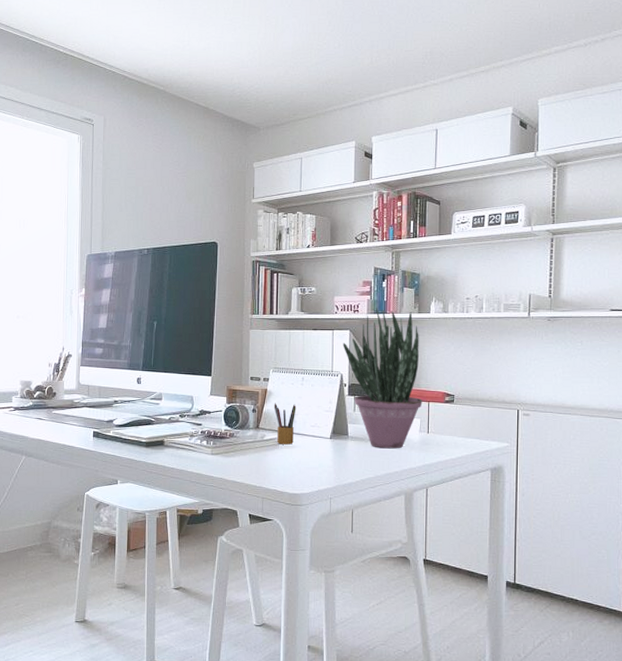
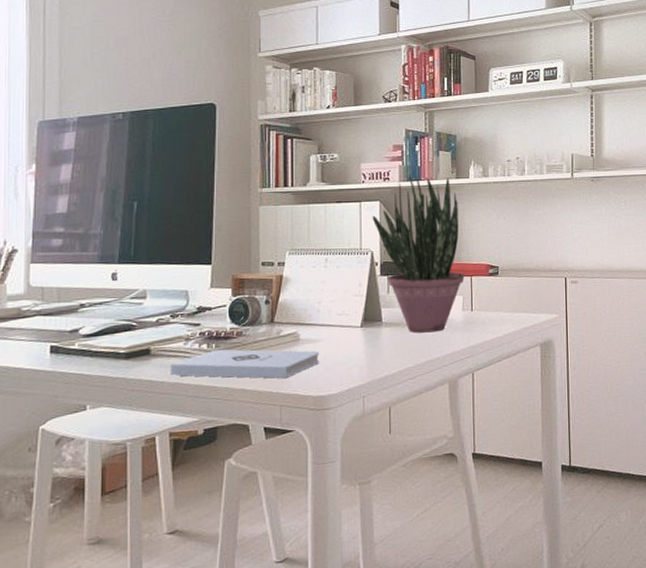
notepad: none [178,447,296,476] -> present [170,349,320,379]
pencil box: present [274,403,296,445] -> none [291,290,319,340]

